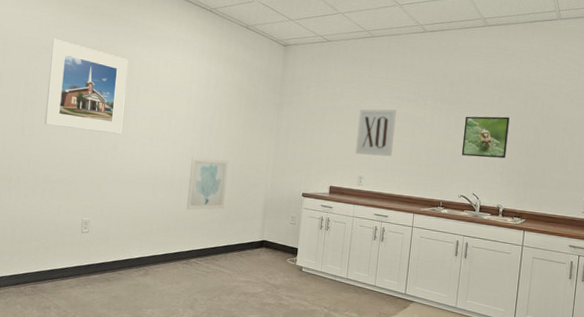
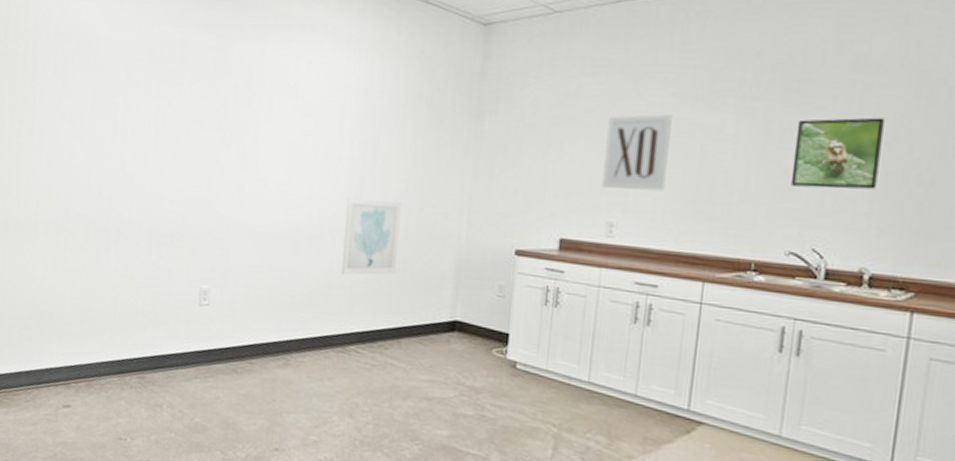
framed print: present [44,38,129,135] -> none [148,39,257,169]

